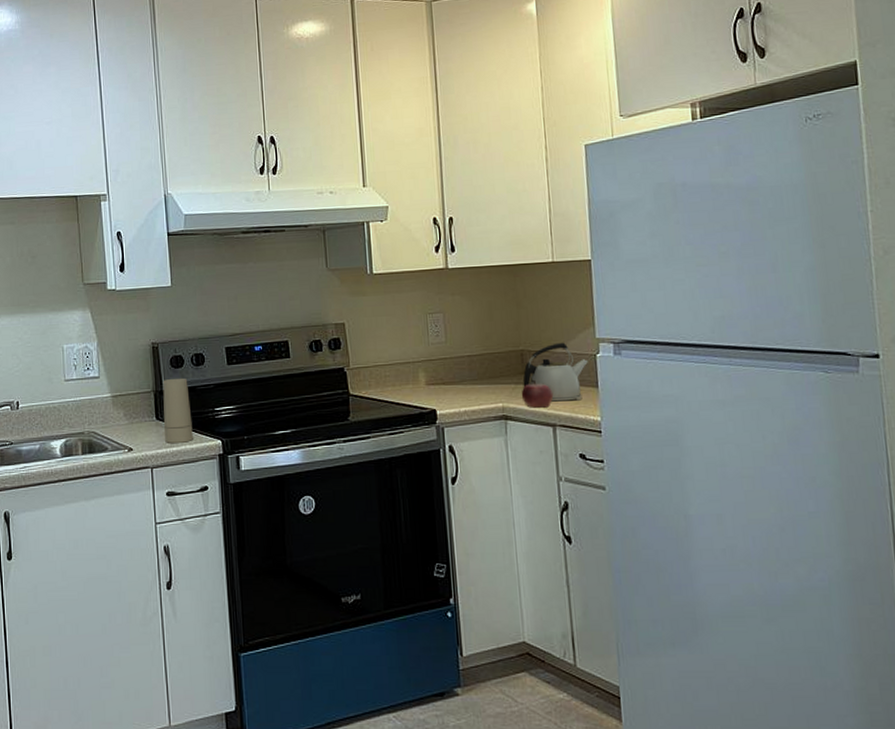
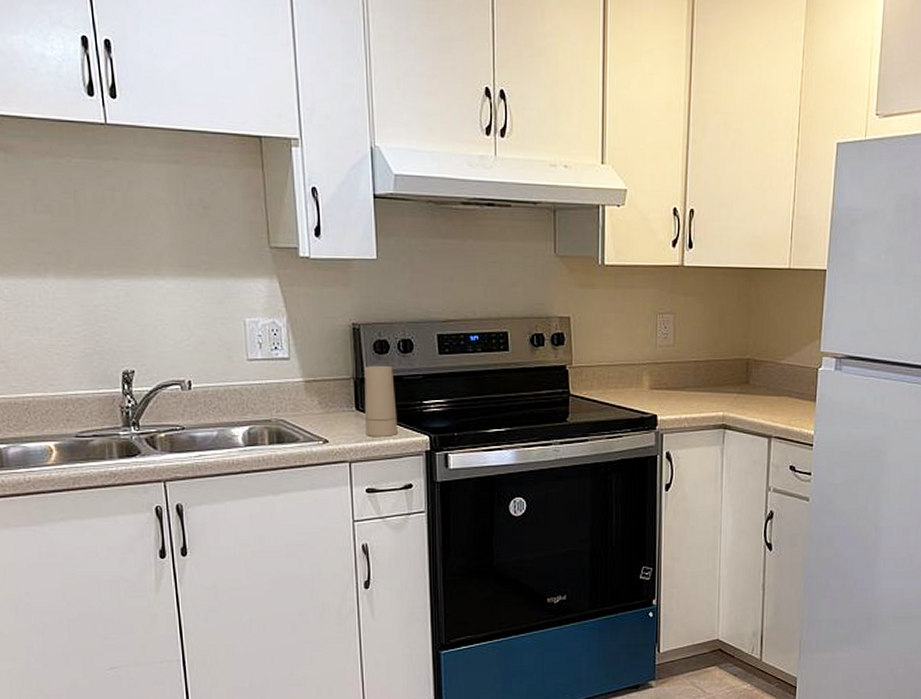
fruit: present [521,379,554,408] -> none [742,389,773,419]
kettle: present [522,342,588,402] -> none [745,354,809,414]

